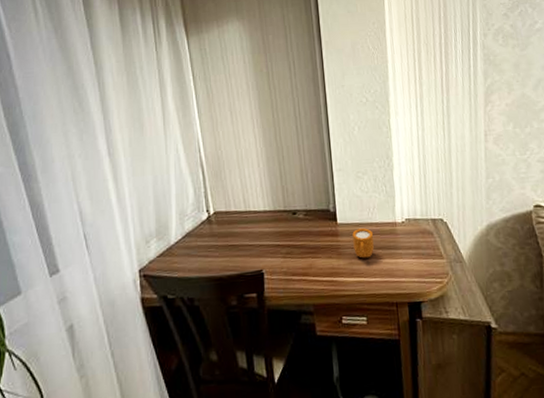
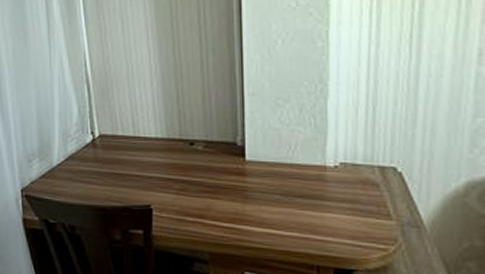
mug: present [352,228,374,258] -> none [264,169,293,207]

